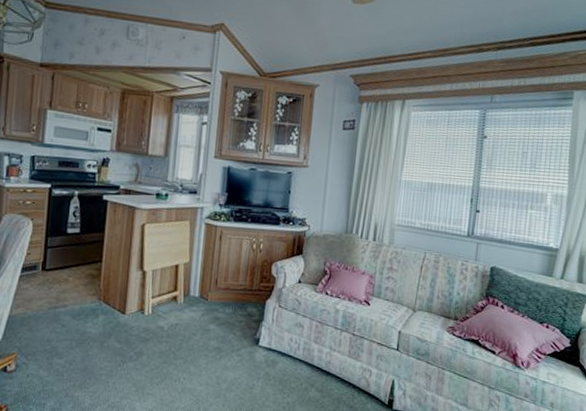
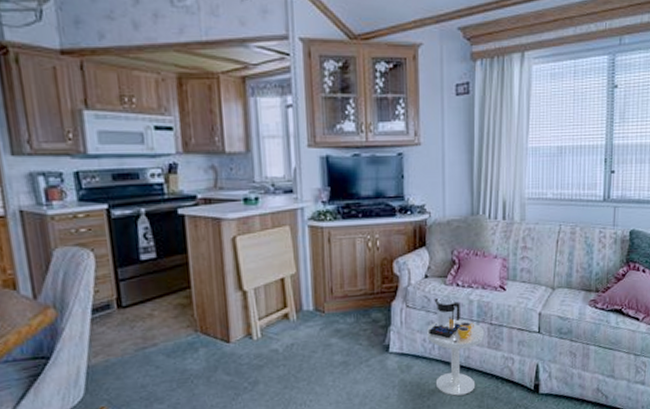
side table: none [293,302,347,398] -> present [426,297,485,396]

